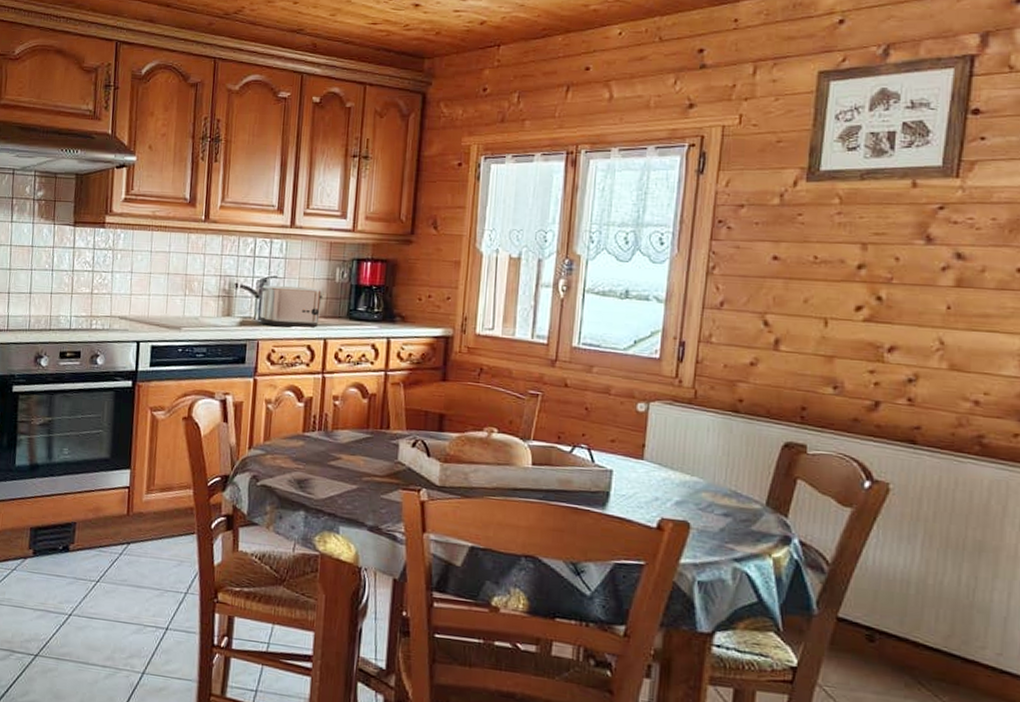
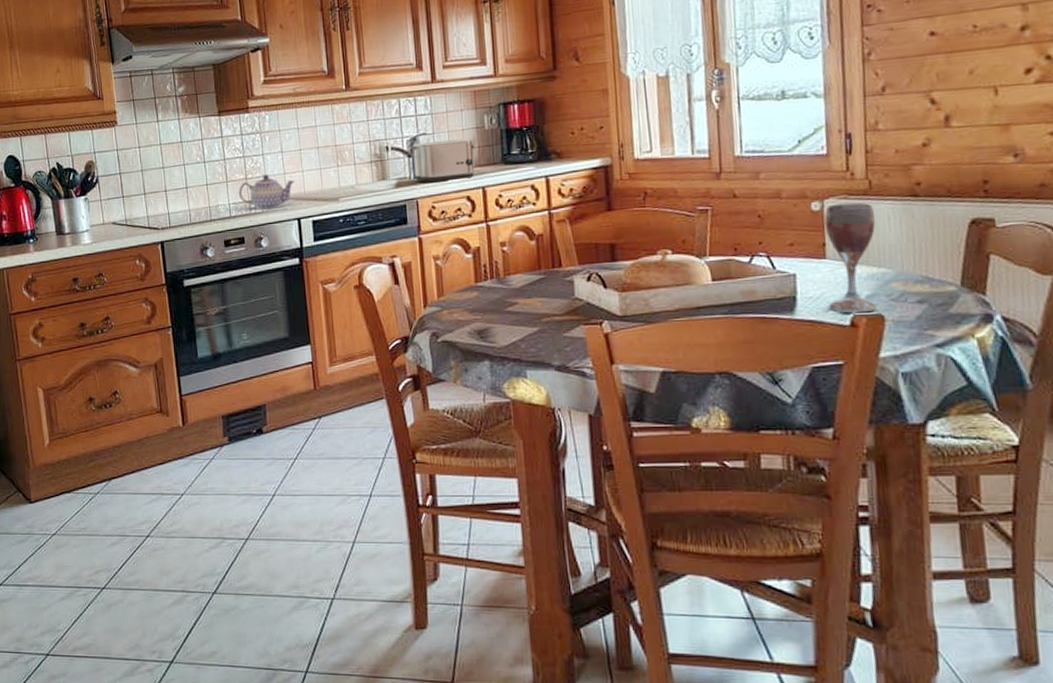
teapot: none [82,292,140,329] -> present [239,174,295,211]
cup: none [639,407,696,518] -> present [824,202,877,314]

